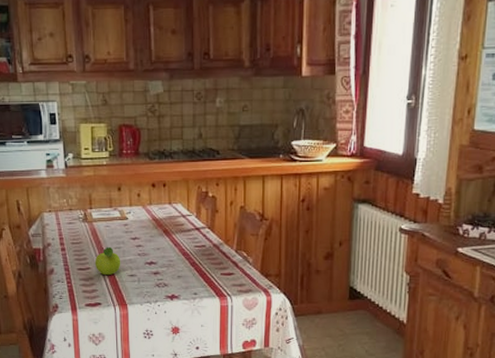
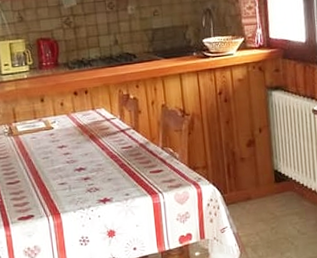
fruit: present [94,246,121,276] -> none [23,157,51,187]

